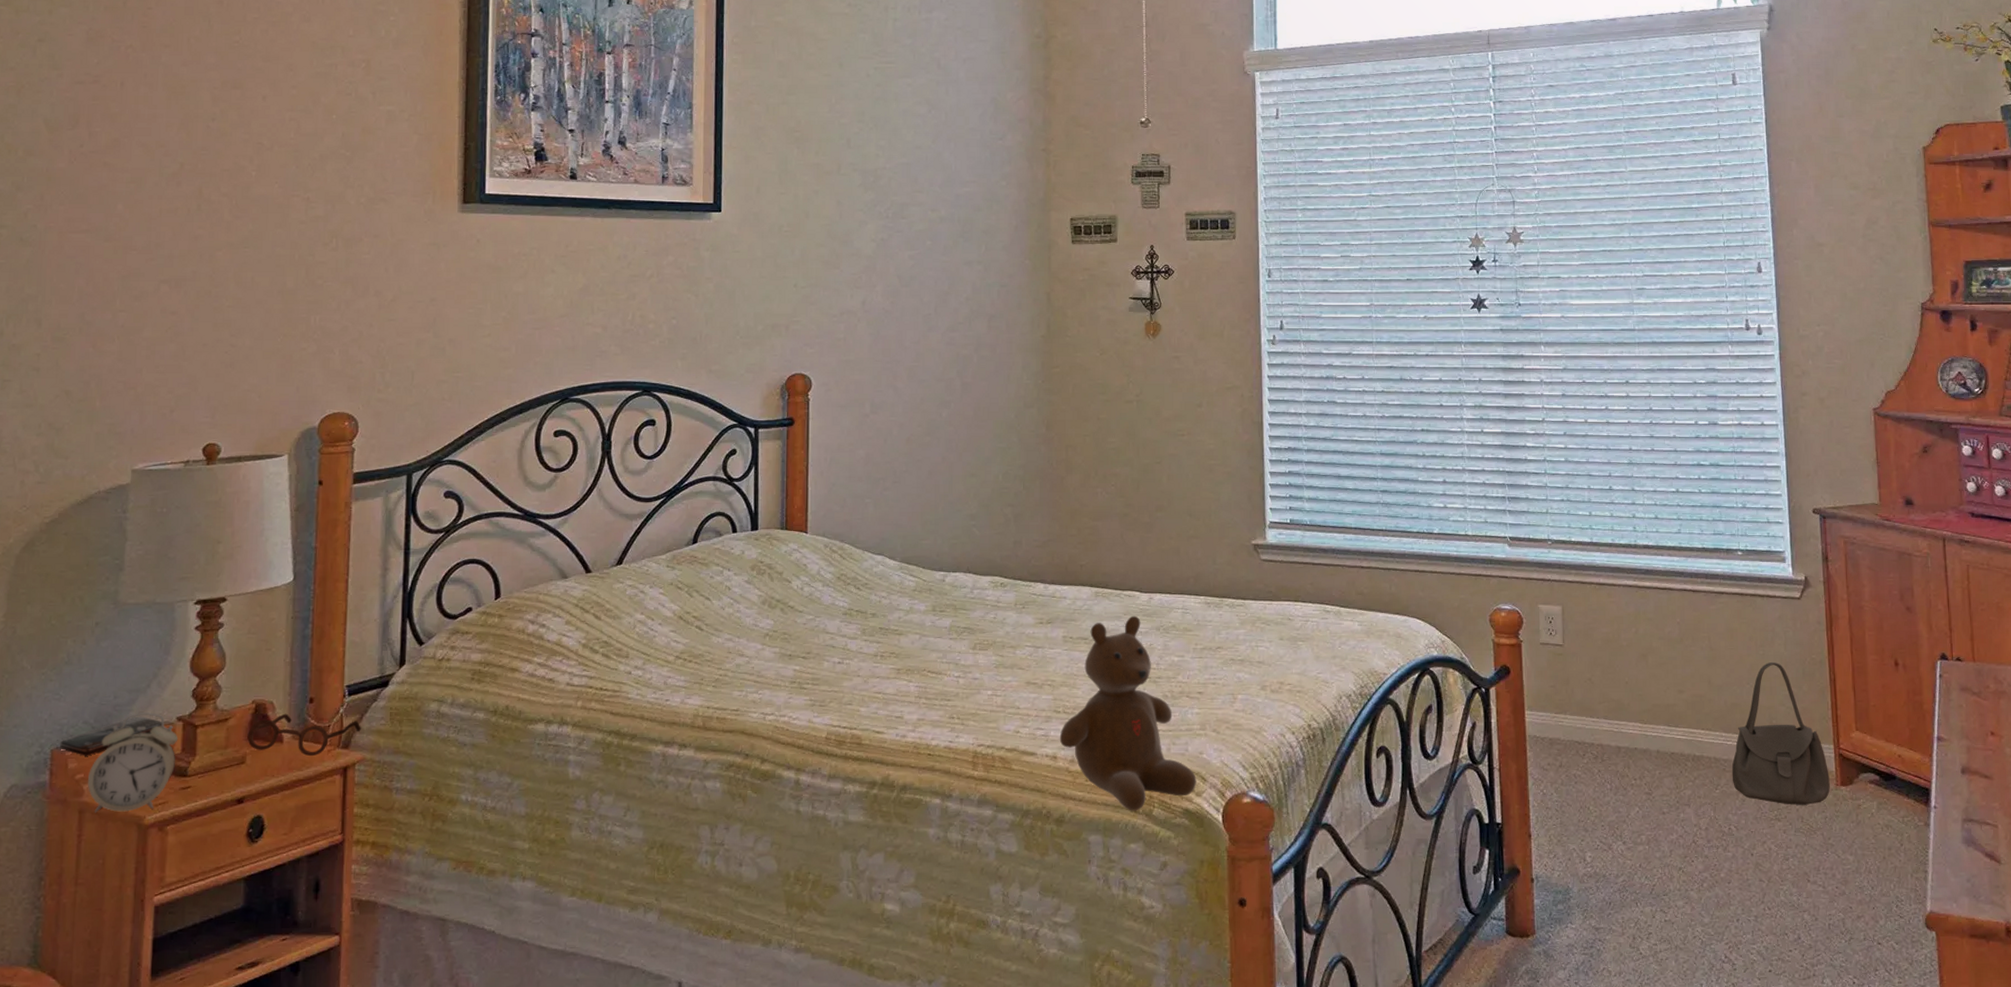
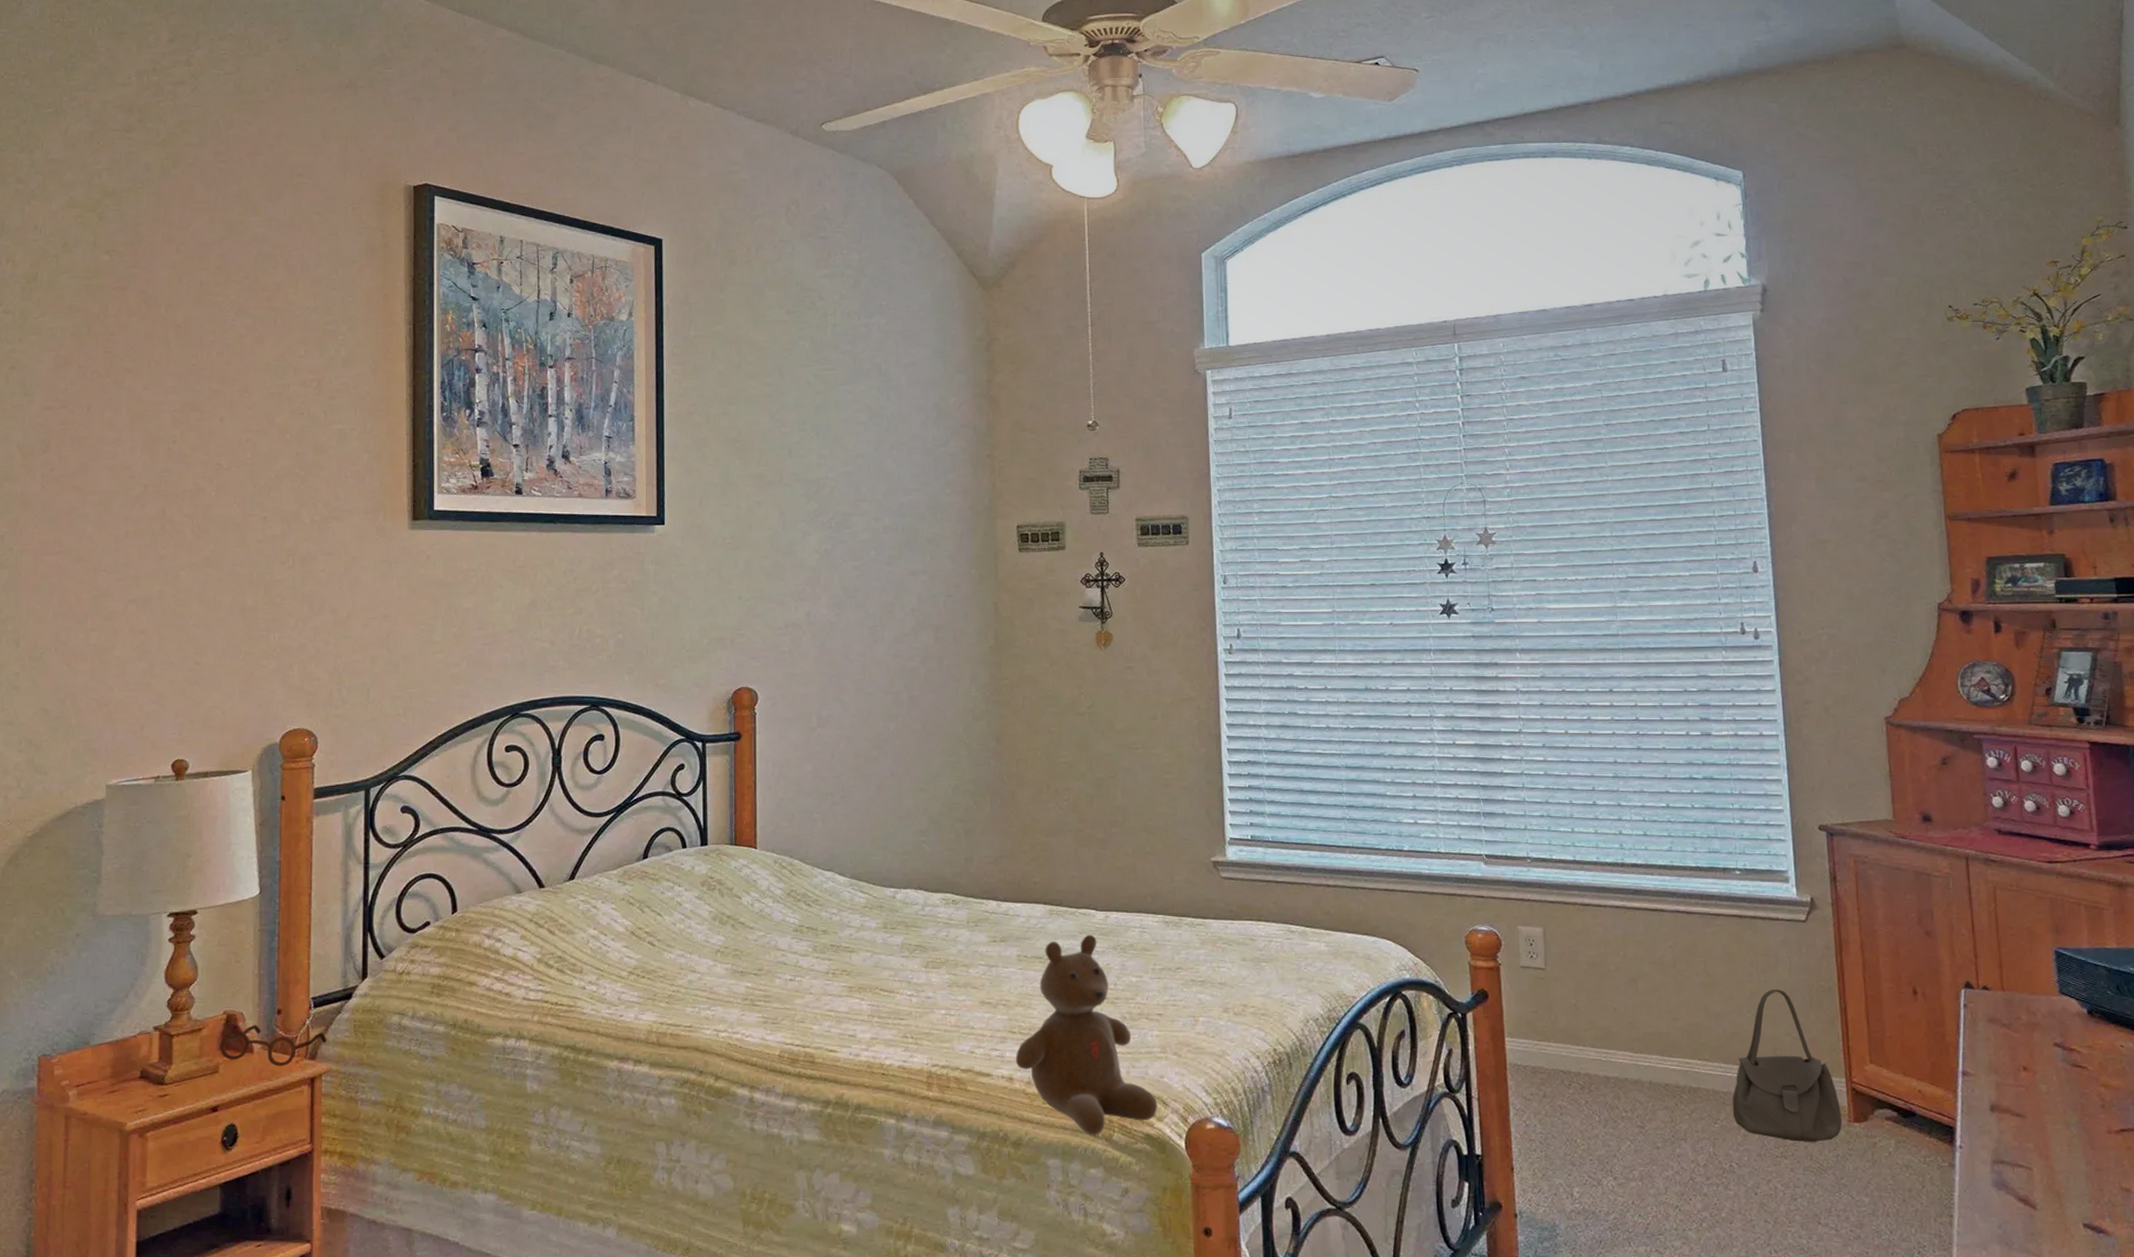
mobile phone: present [60,716,163,756] -> none [46,1025,140,1063]
alarm clock: present [87,712,178,812] -> none [72,1022,156,1118]

